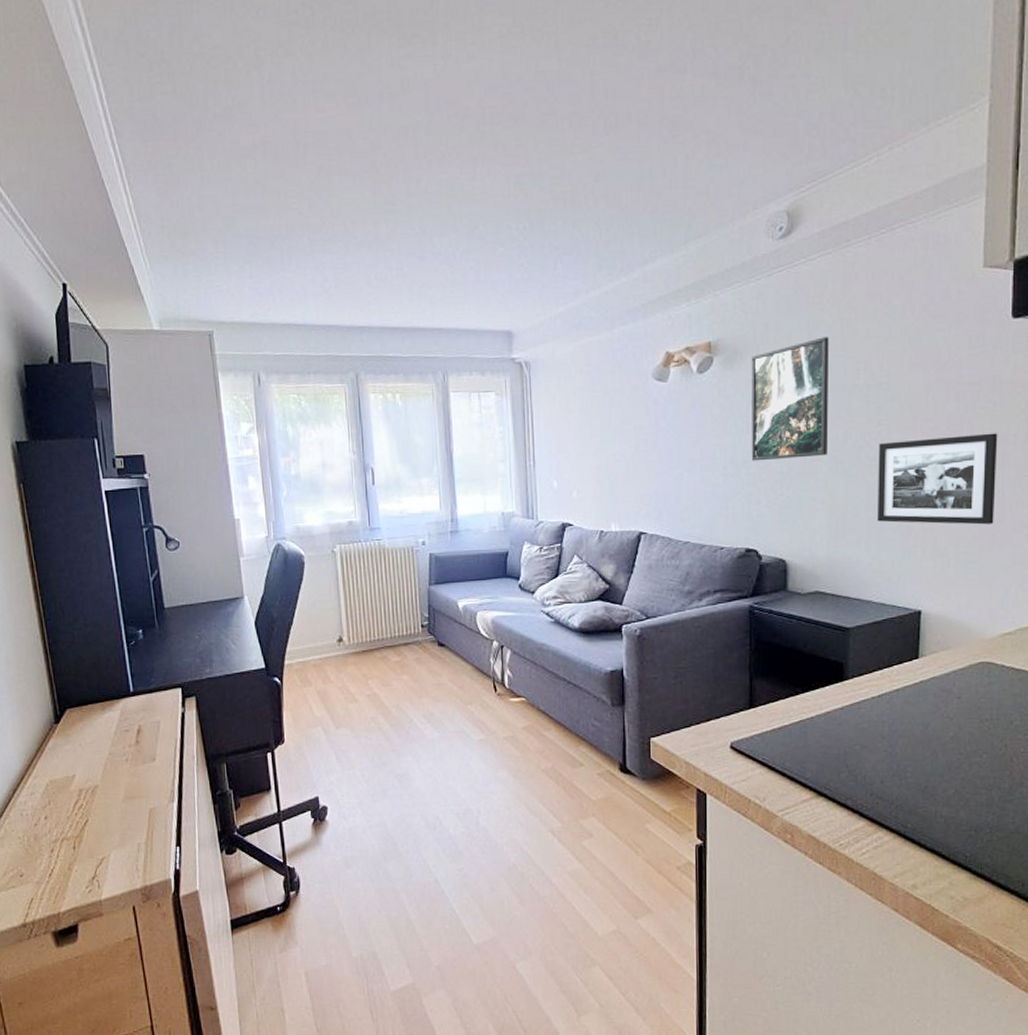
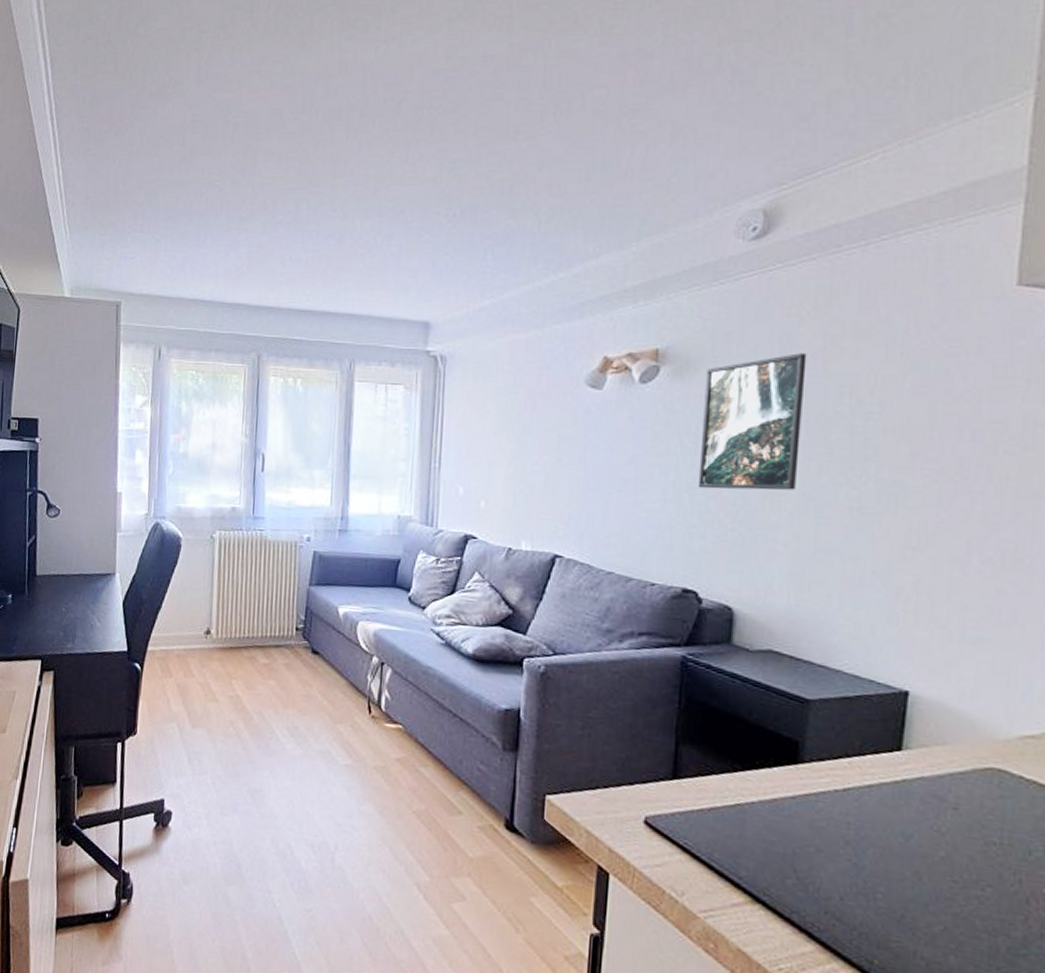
picture frame: present [876,433,998,525] -> none [855,482,1028,596]

